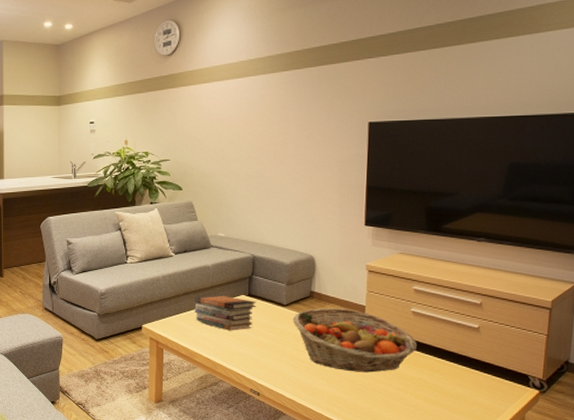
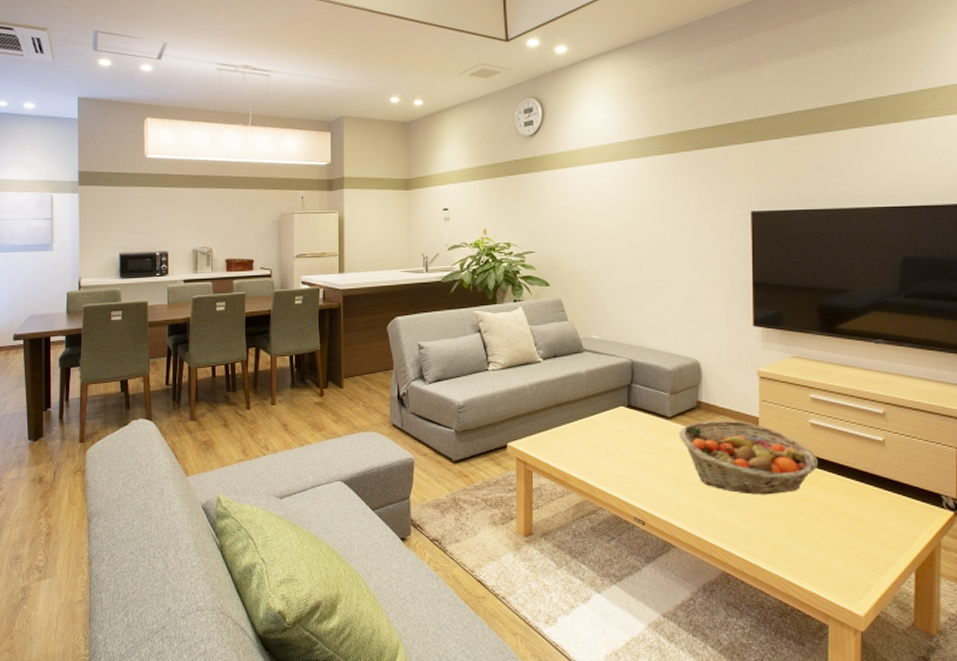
book stack: present [194,295,257,331] -> none [566,406,637,449]

